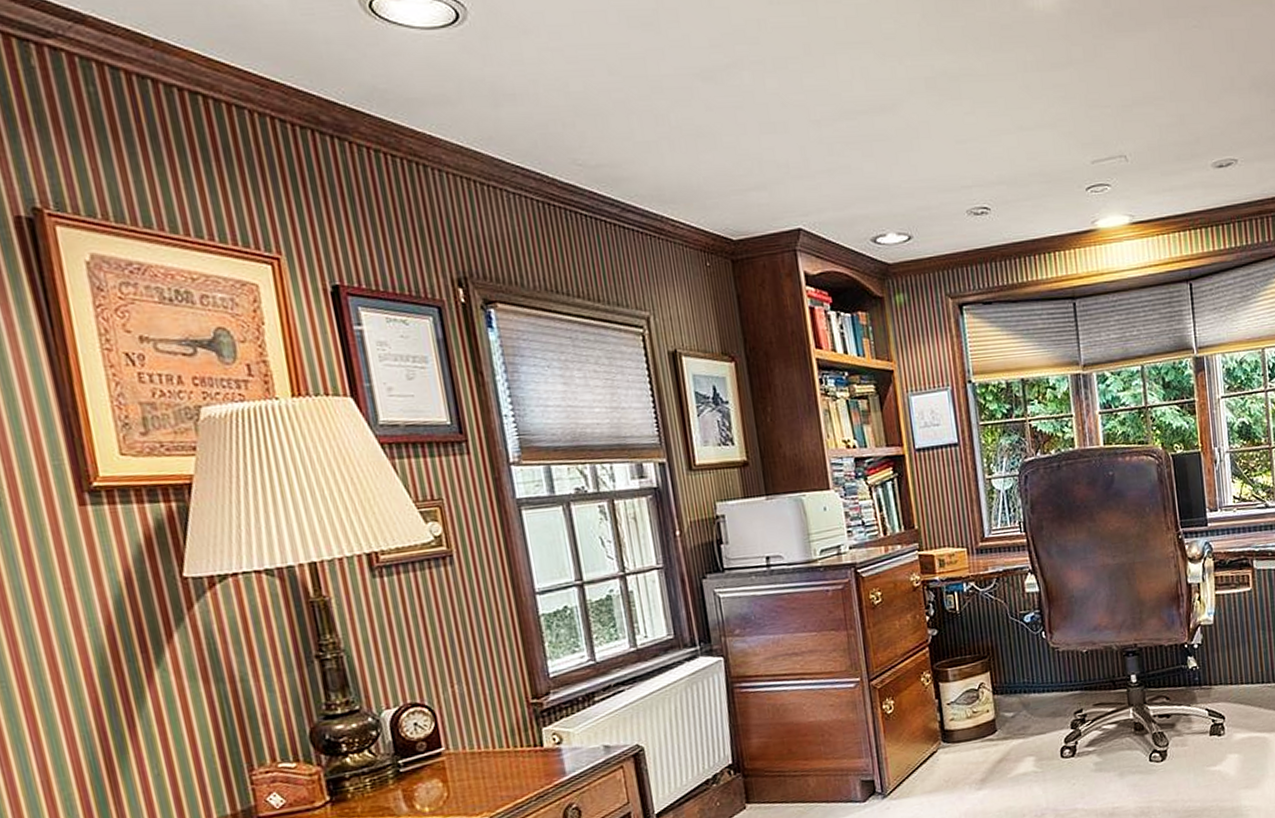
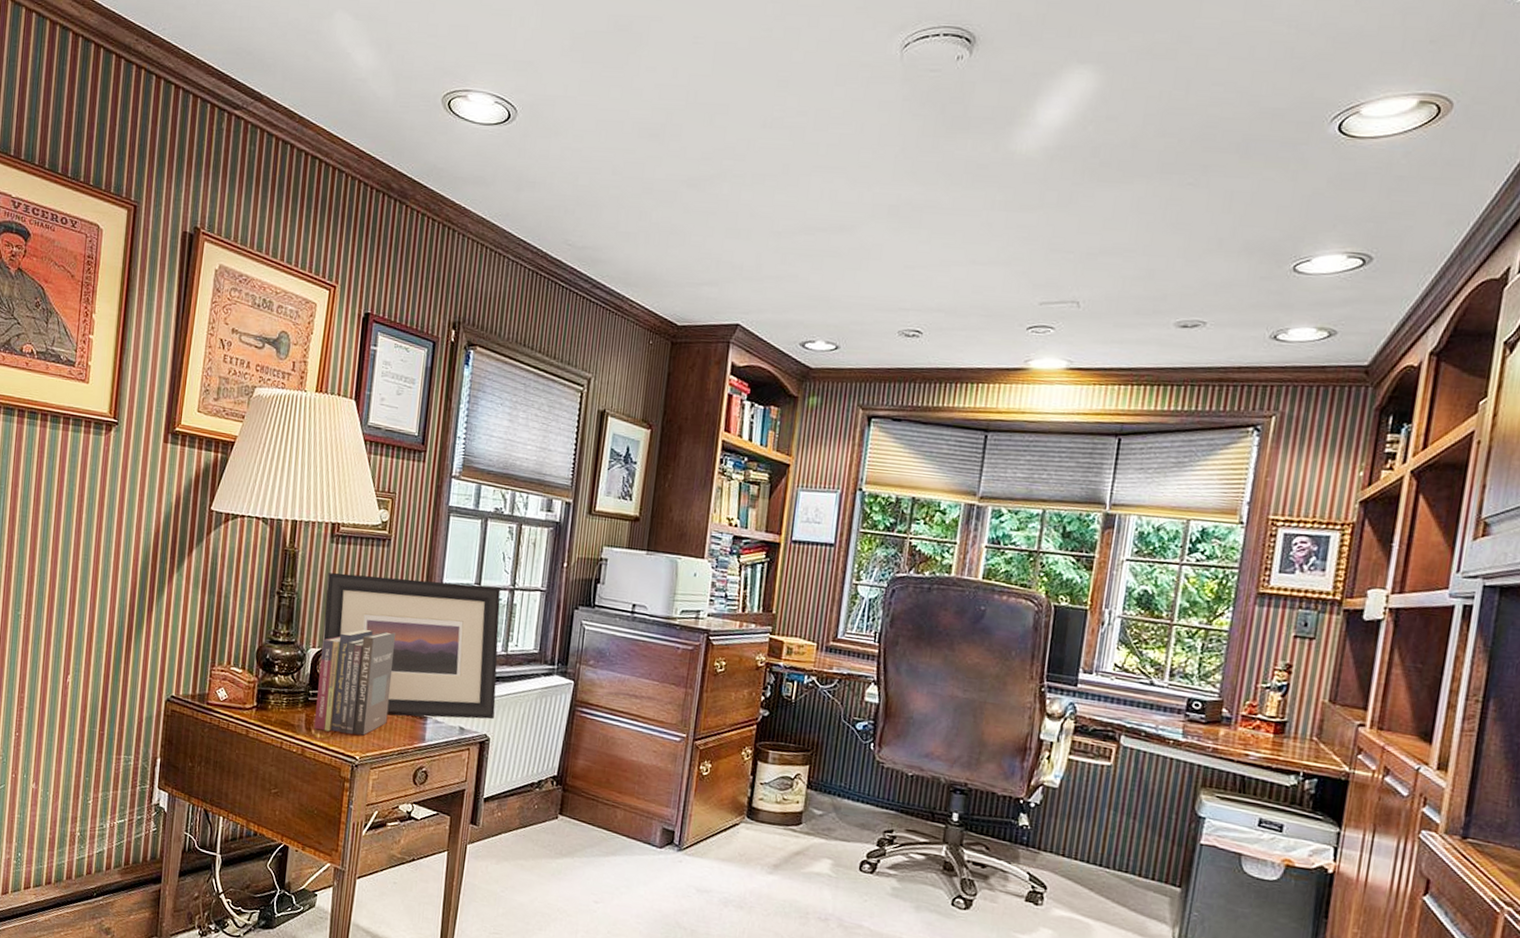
picture frame: none [379,577,642,761] -> present [323,572,501,720]
books: none [398,662,512,804] -> present [314,629,395,736]

